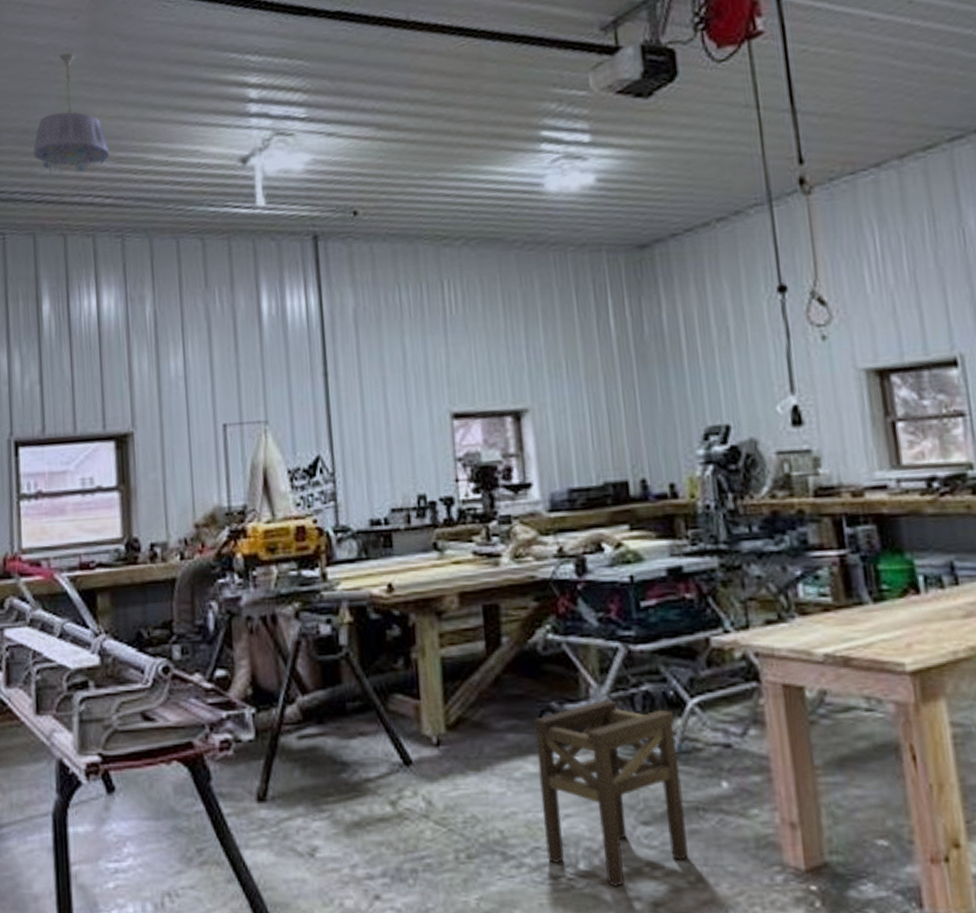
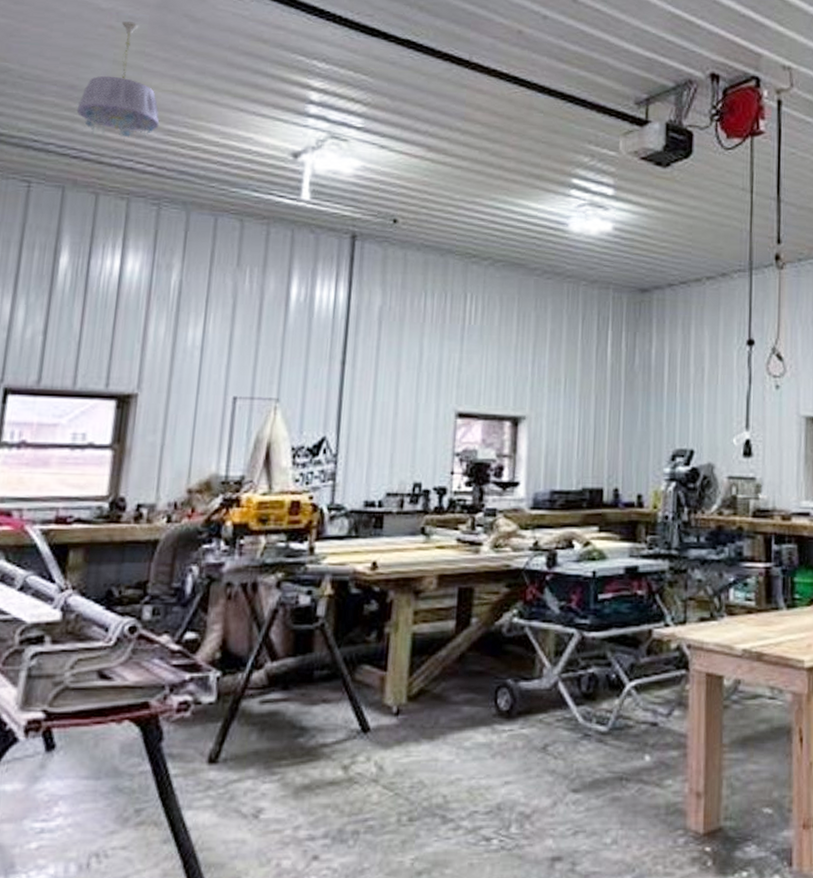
stool: present [534,699,688,887] -> none [483,679,612,848]

